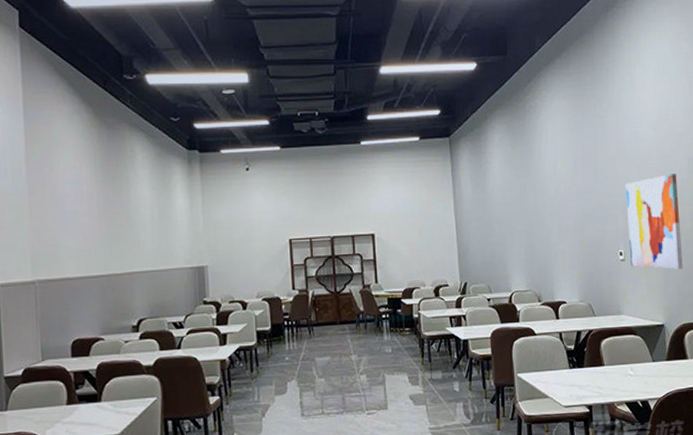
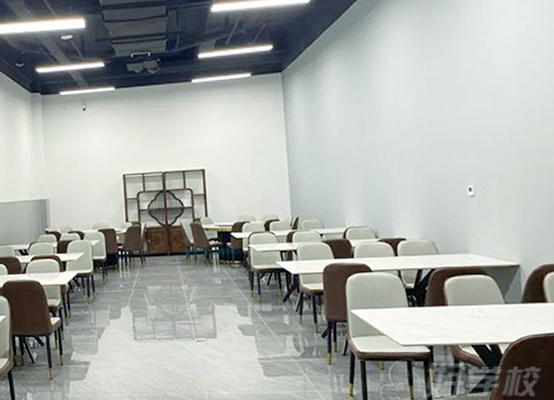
wall art: present [625,174,684,270] -> none [477,103,545,207]

